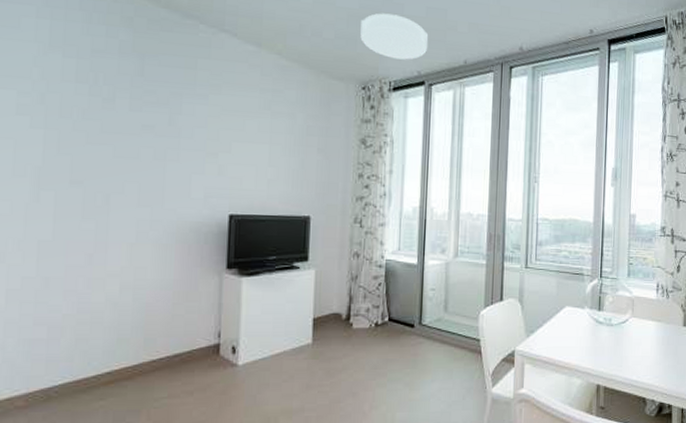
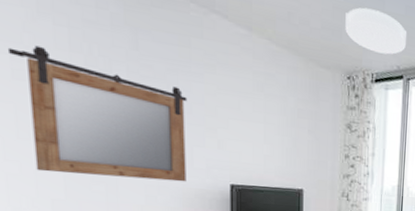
mirror: none [15,79,190,215] -> present [7,45,188,182]

